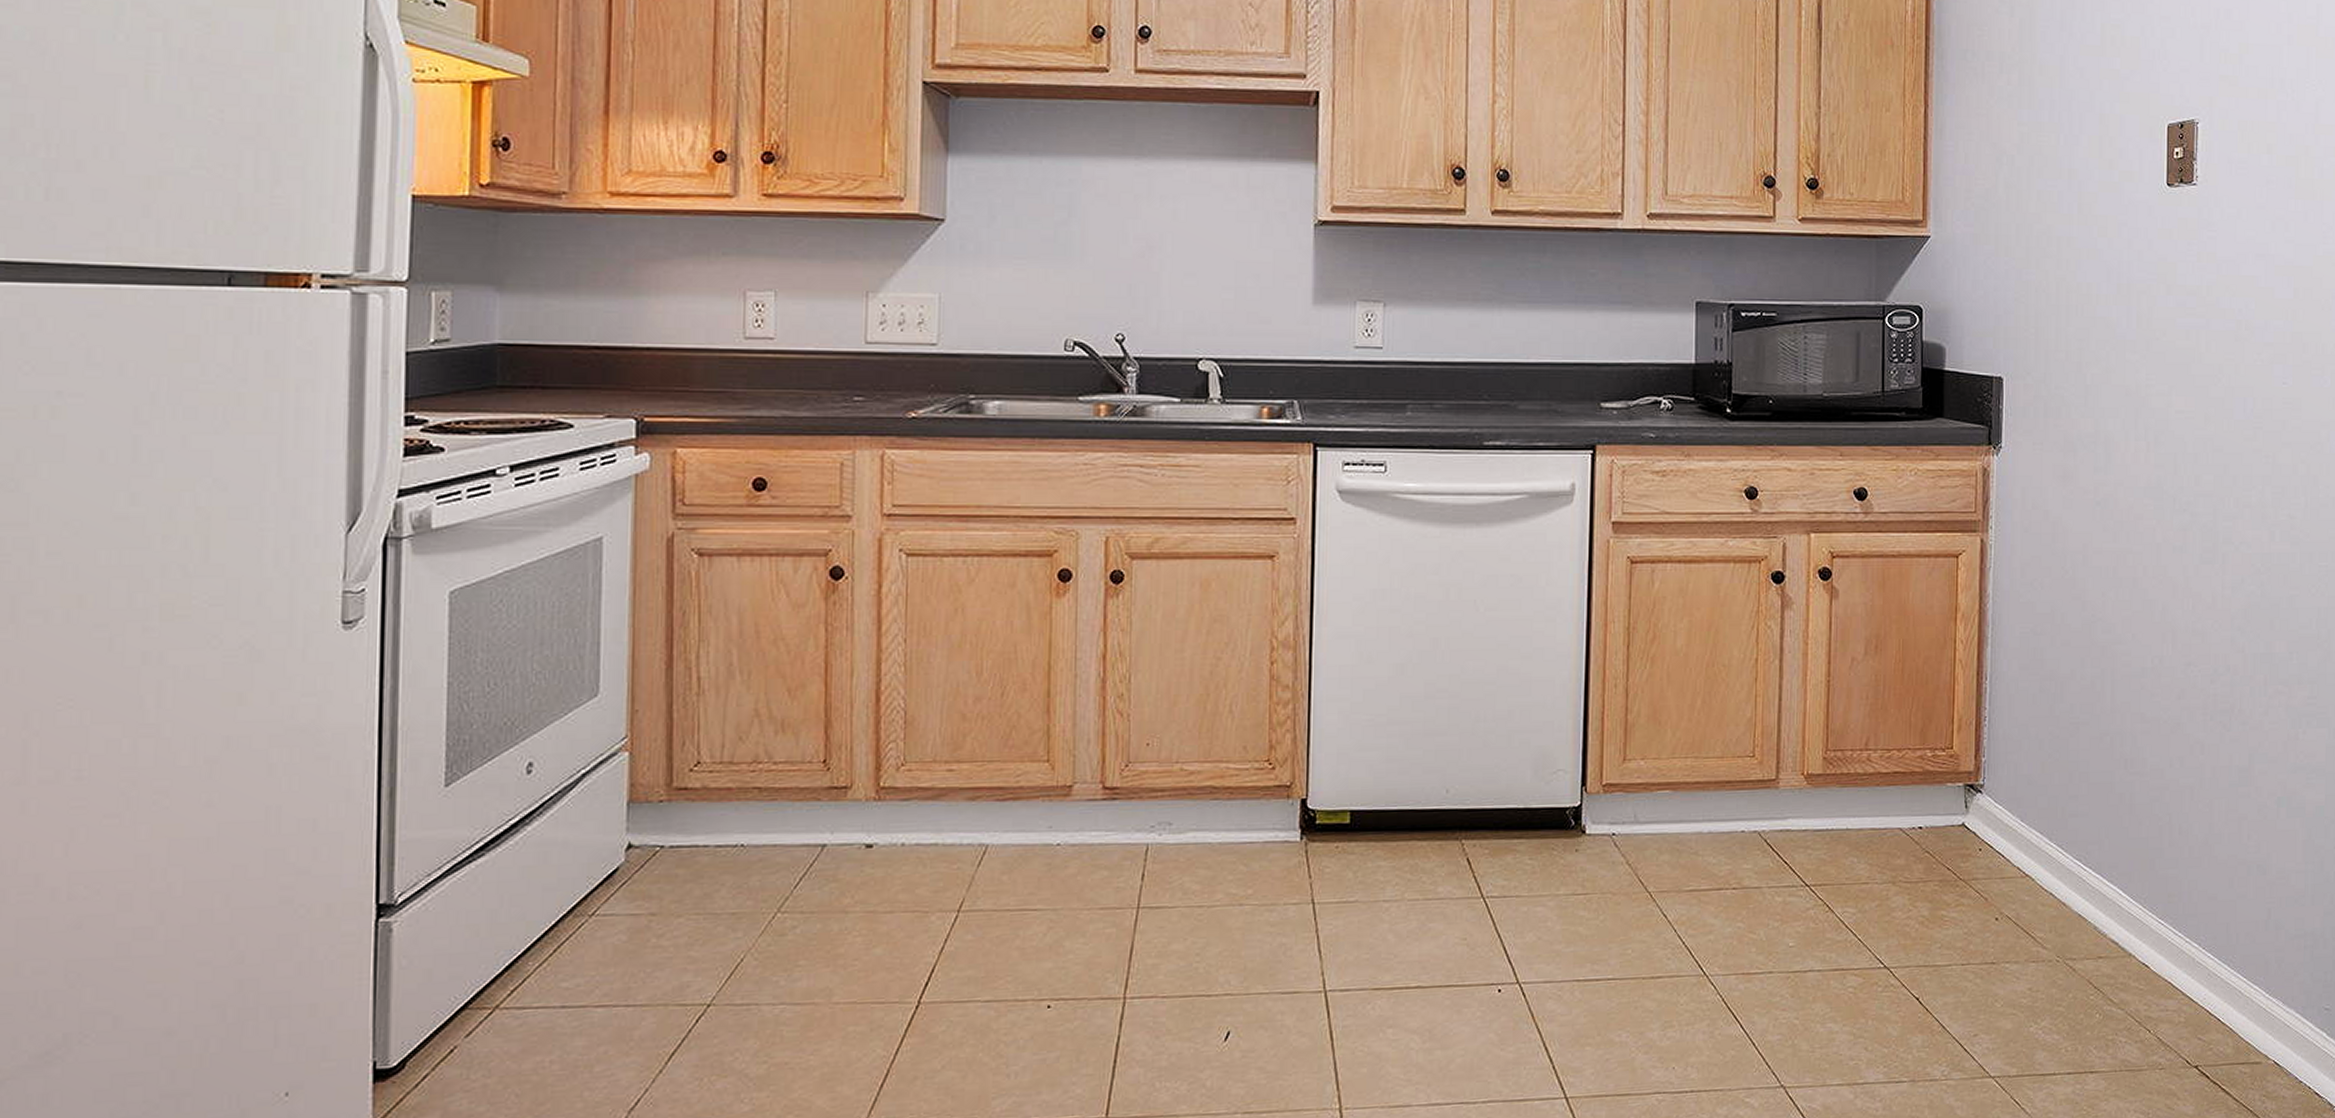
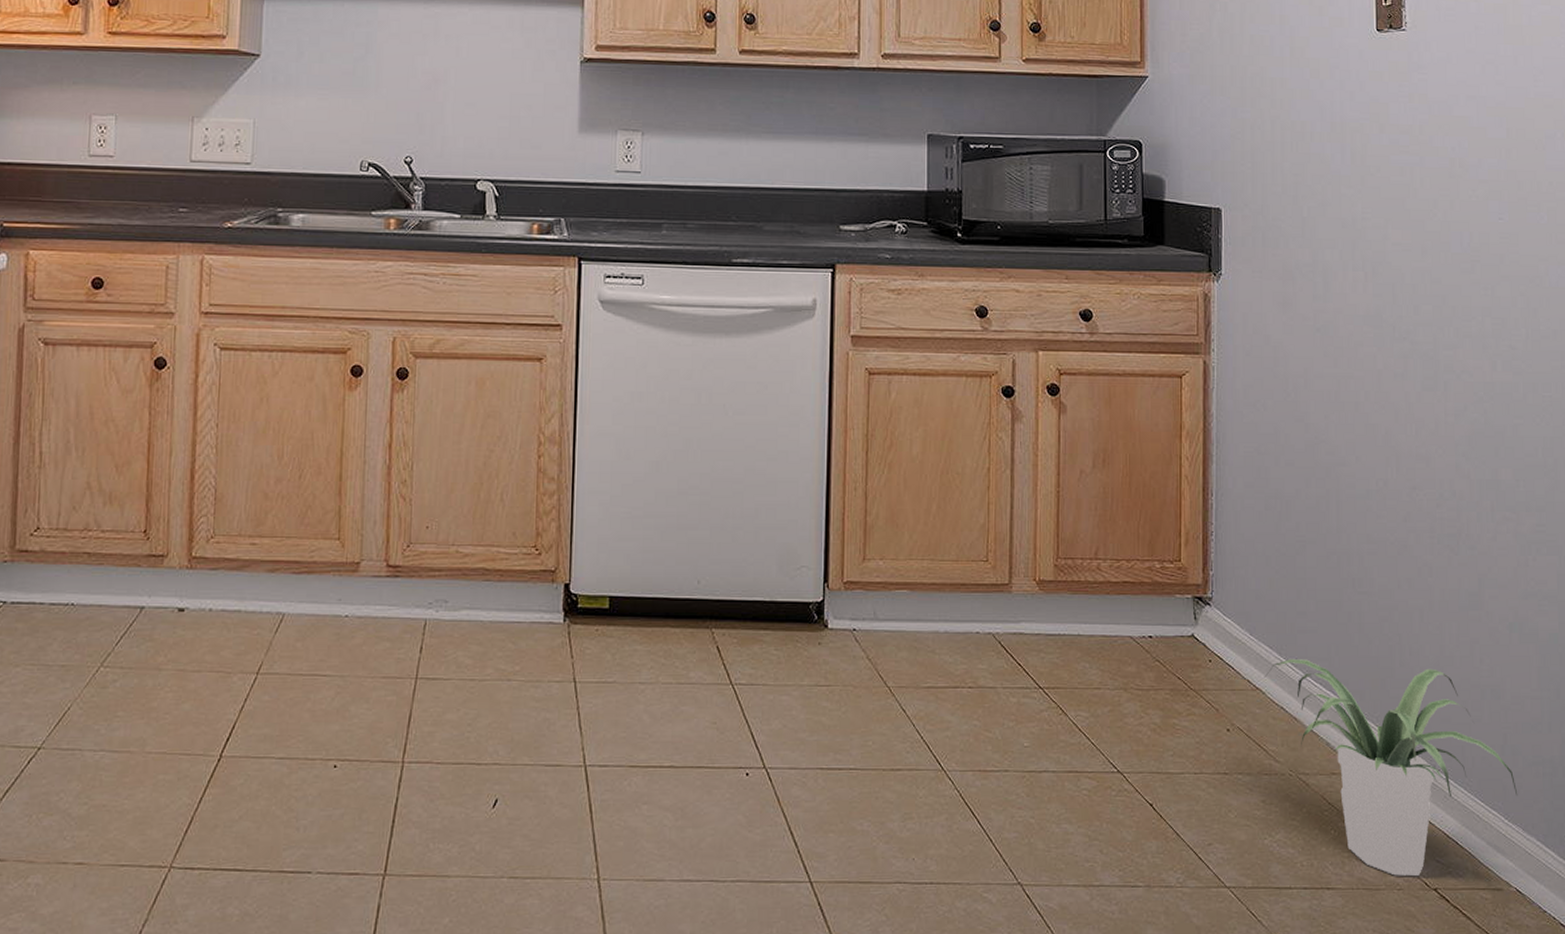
potted plant: none [2034,843,2279,1056] -> present [1264,659,1518,876]

